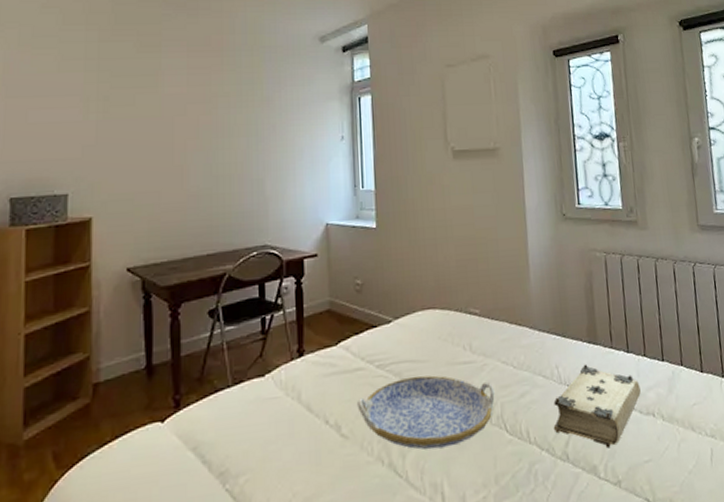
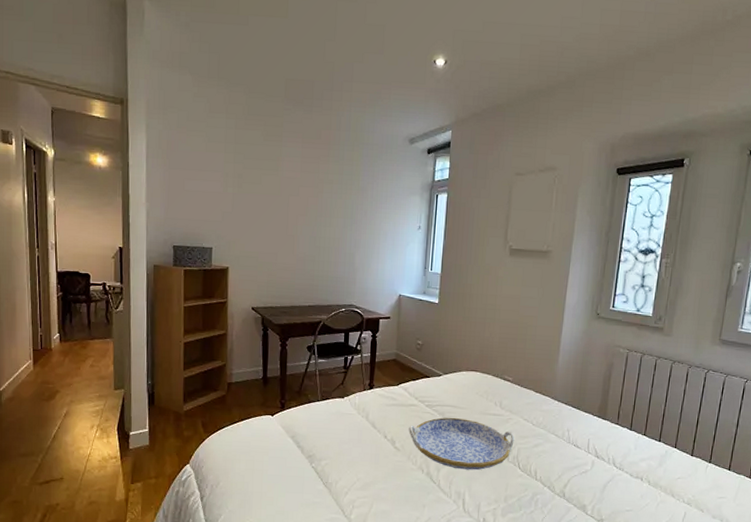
book: present [553,364,641,449] -> none [556,432,635,496]

